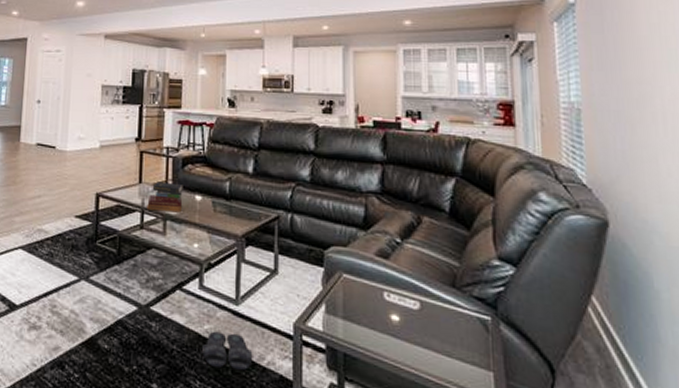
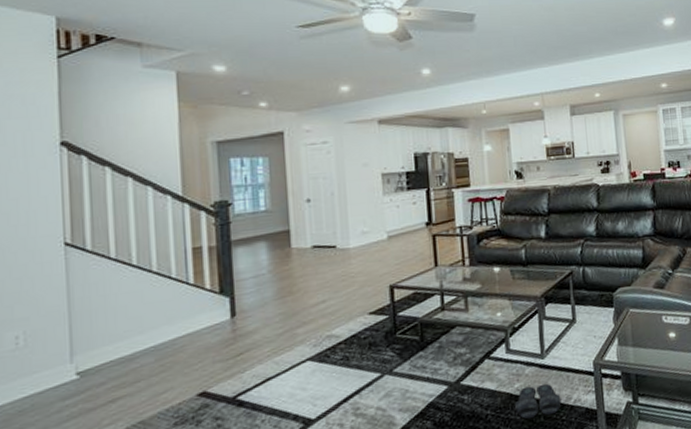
books: present [147,181,183,213] -> none [446,259,482,291]

